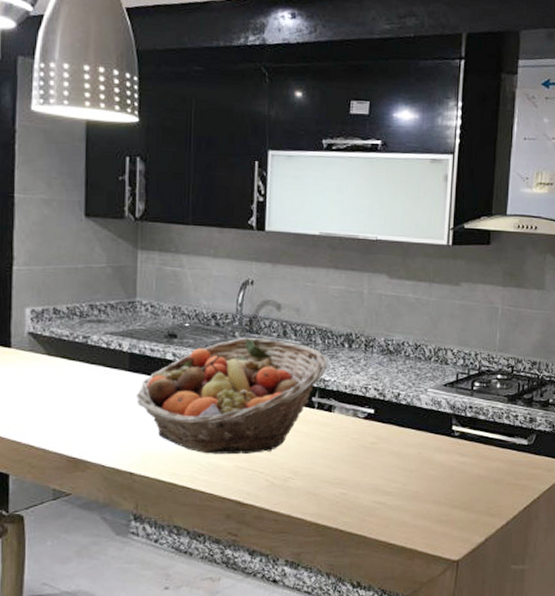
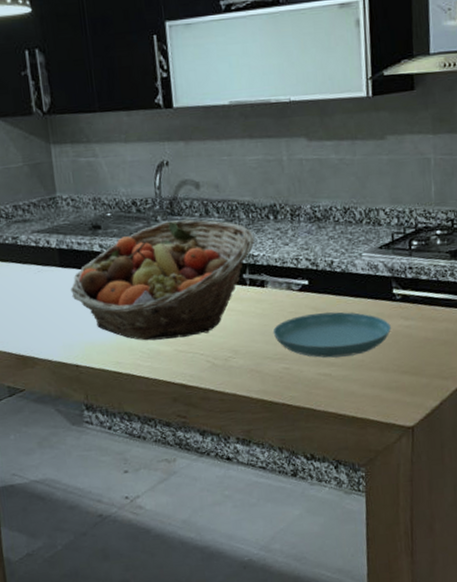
saucer: none [334,442,447,487] -> present [273,312,391,358]

